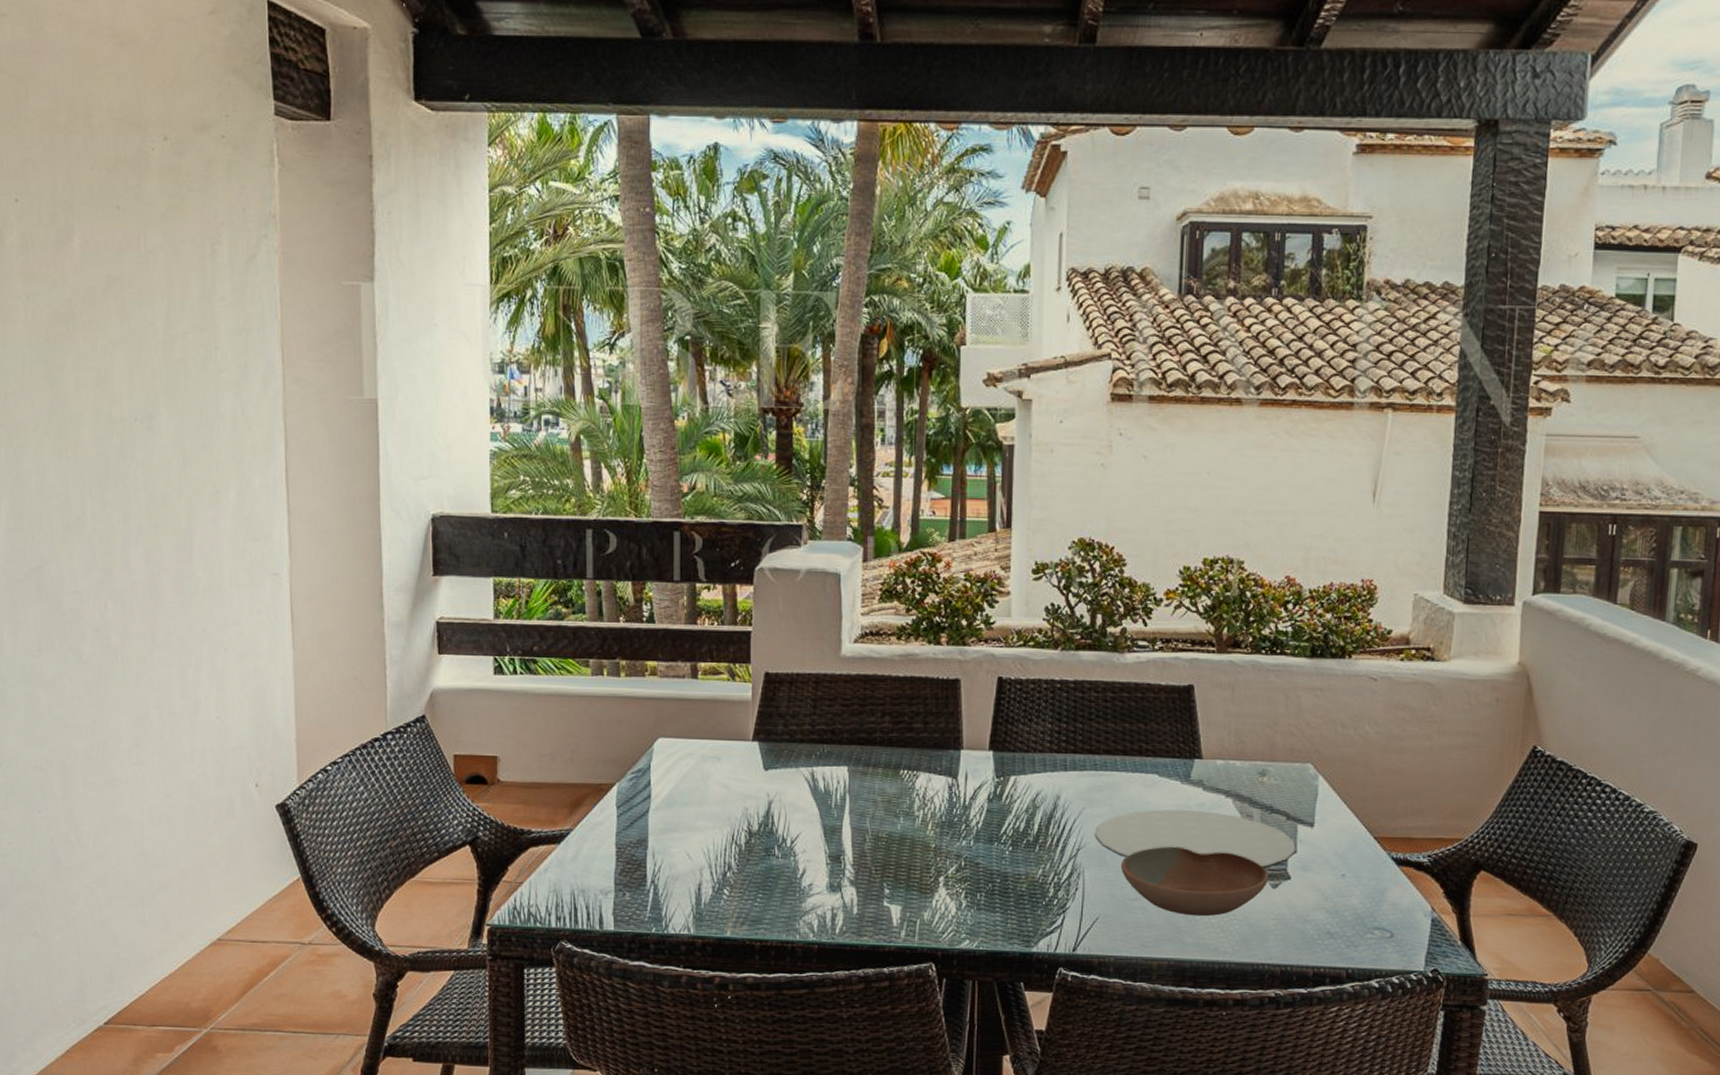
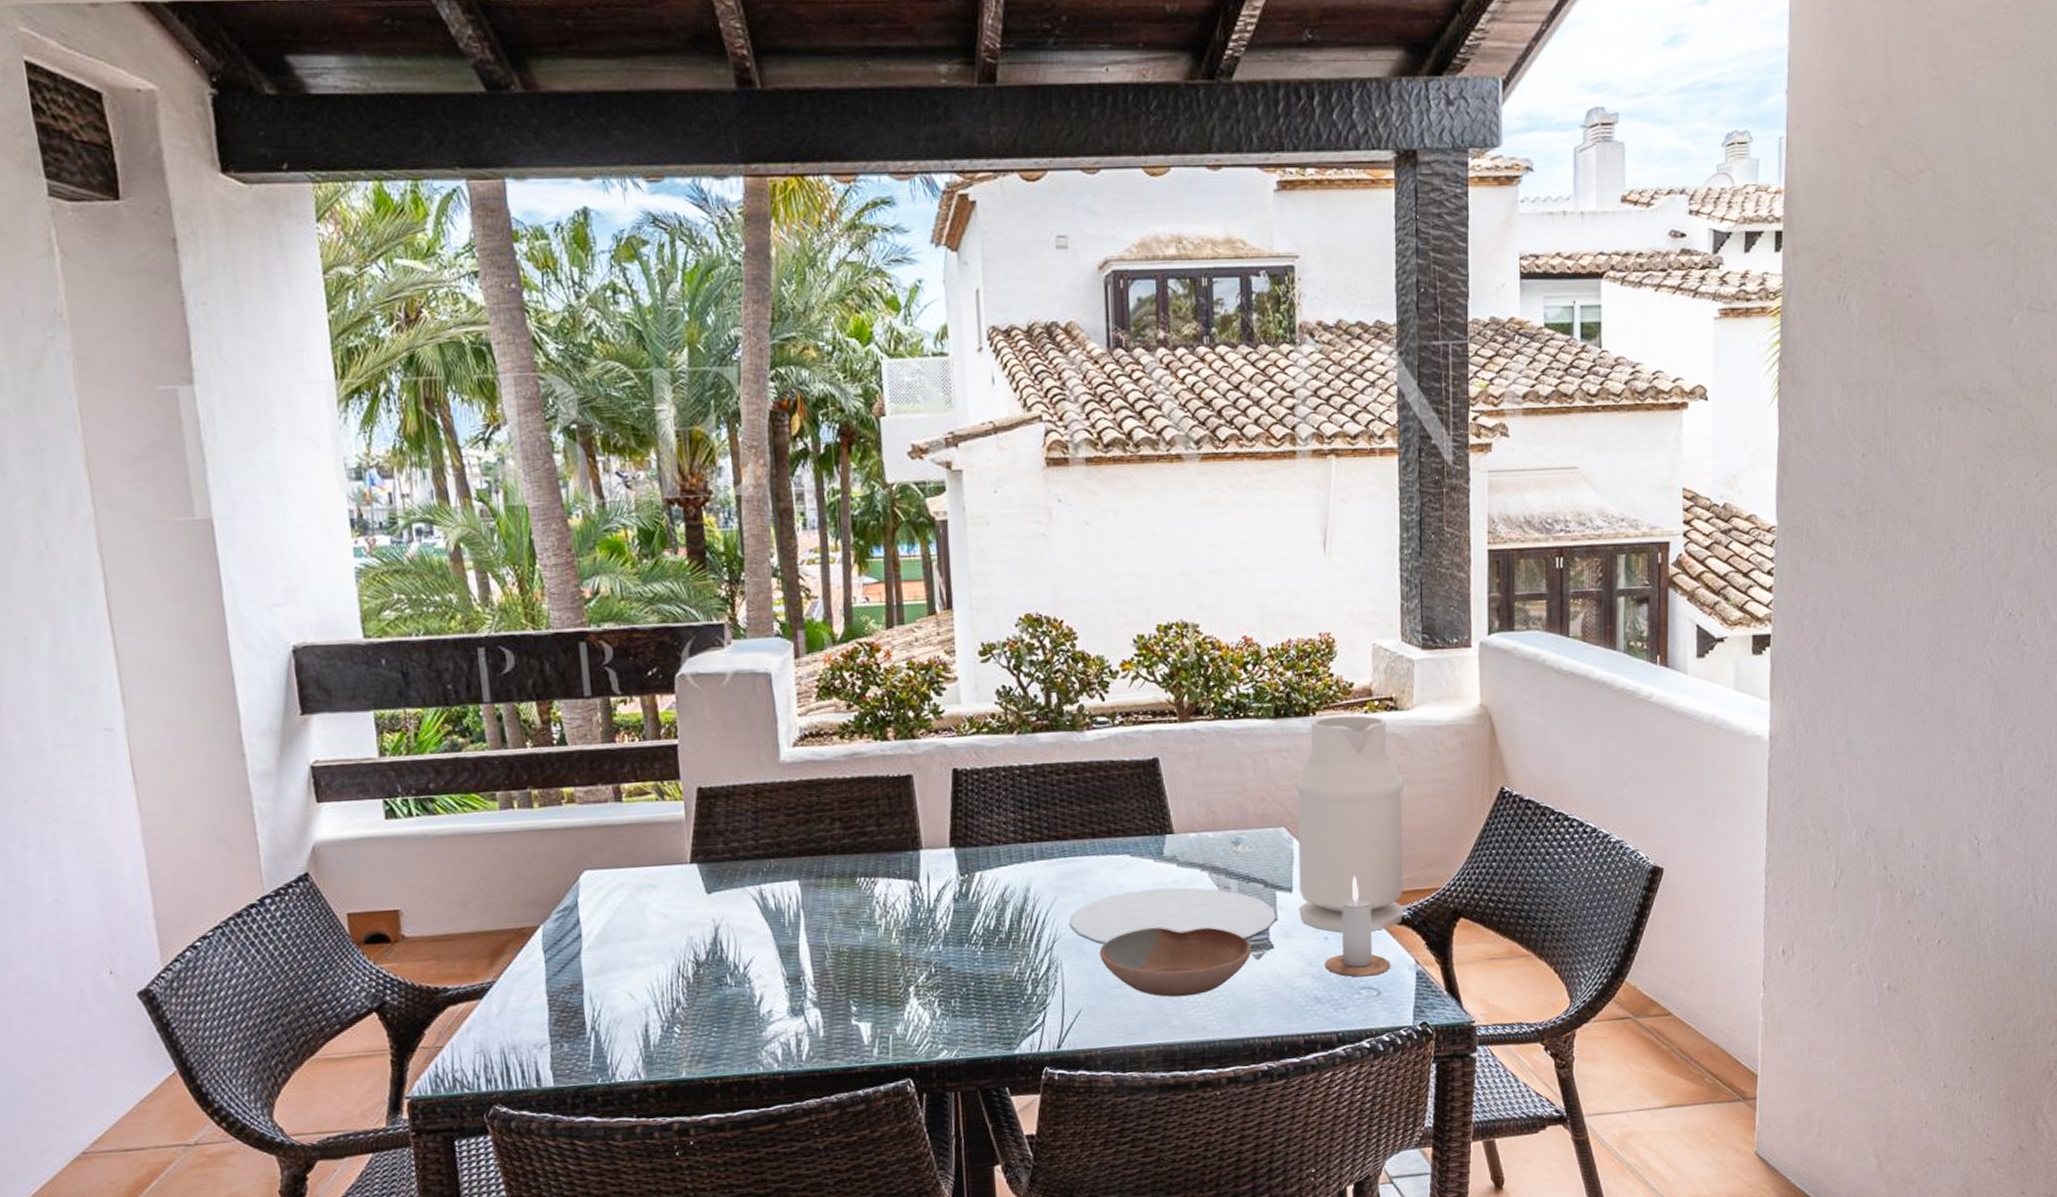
water jug: none [1318,661,1434,874] -> present [1295,715,1404,932]
candle: none [1340,818,1407,918] -> present [1325,876,1391,977]

